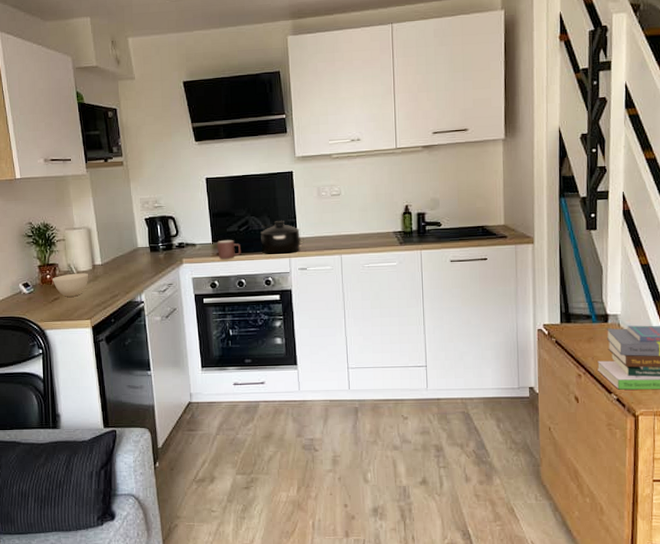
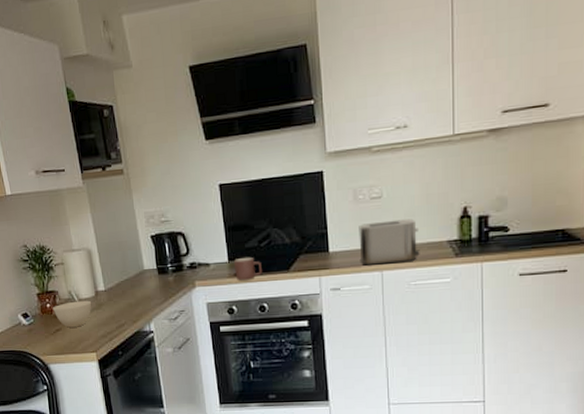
saucepan: present [261,221,301,255] -> none [285,232,333,274]
toaster: none [322,213,372,251] -> present [358,219,420,267]

